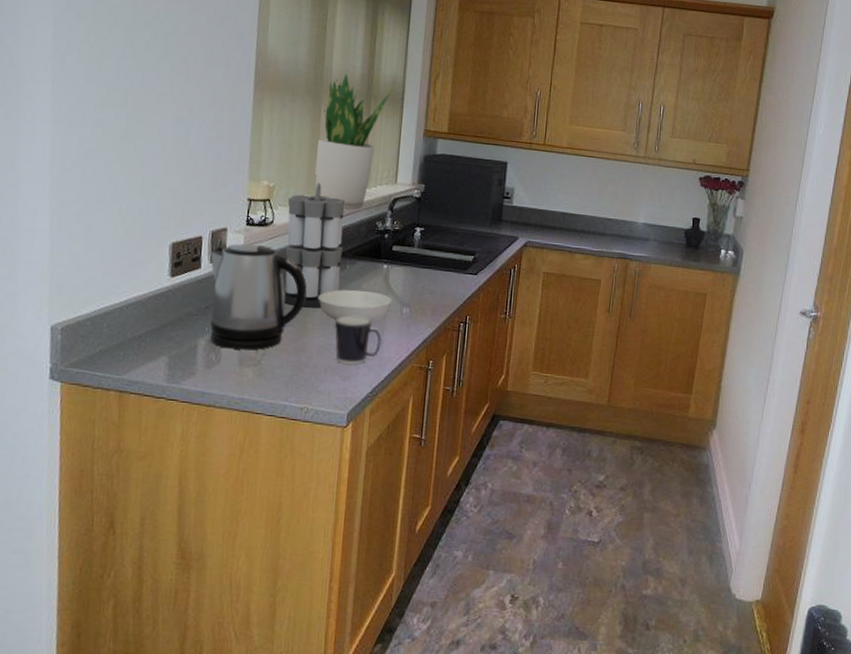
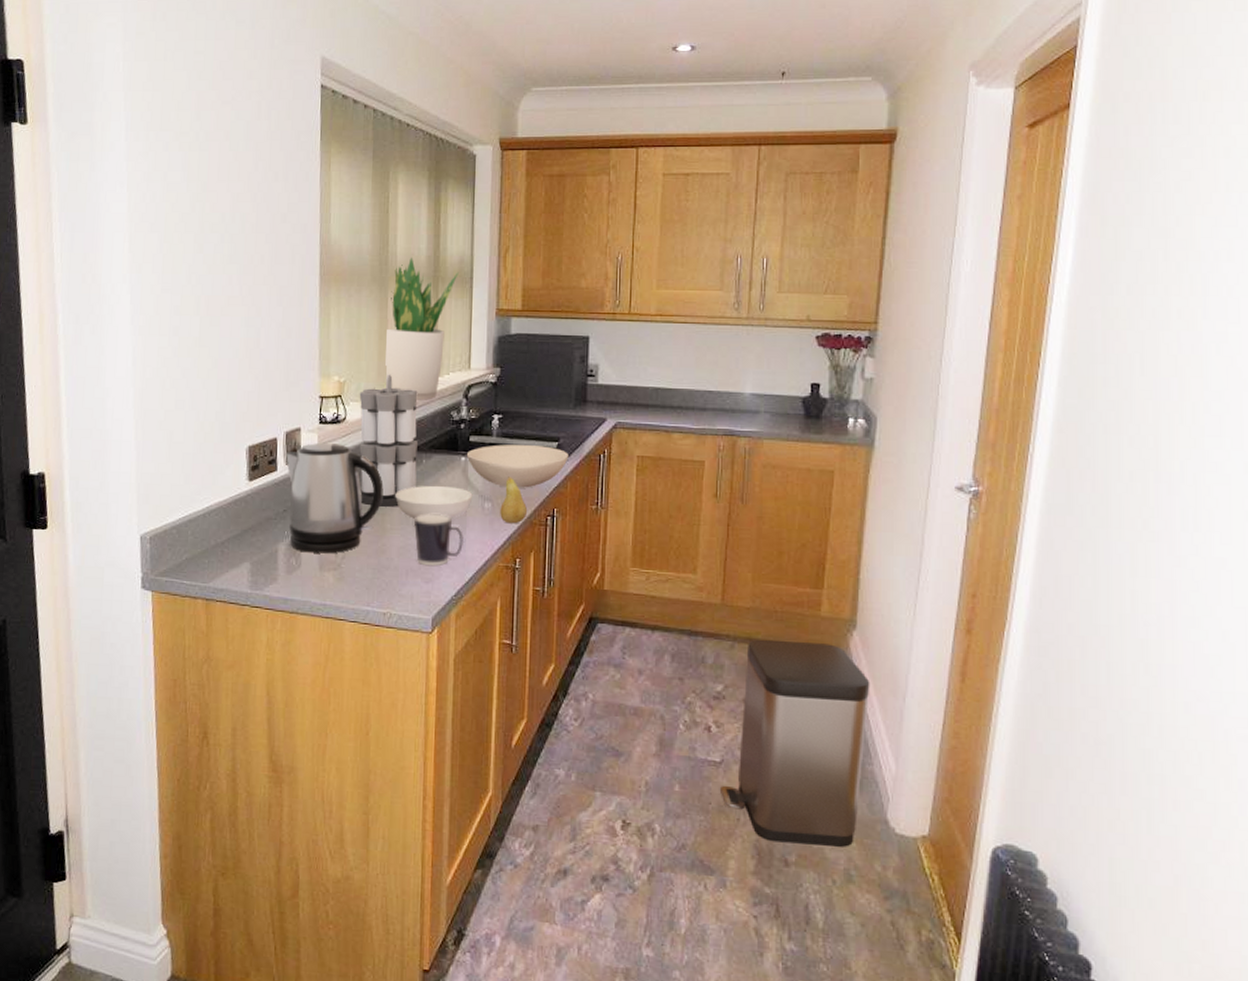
bowl: none [388,255,483,297] -> present [466,445,569,488]
fruit: none [417,285,442,329] -> present [500,477,527,524]
pedal bin: none [596,436,724,612] -> present [719,639,870,847]

